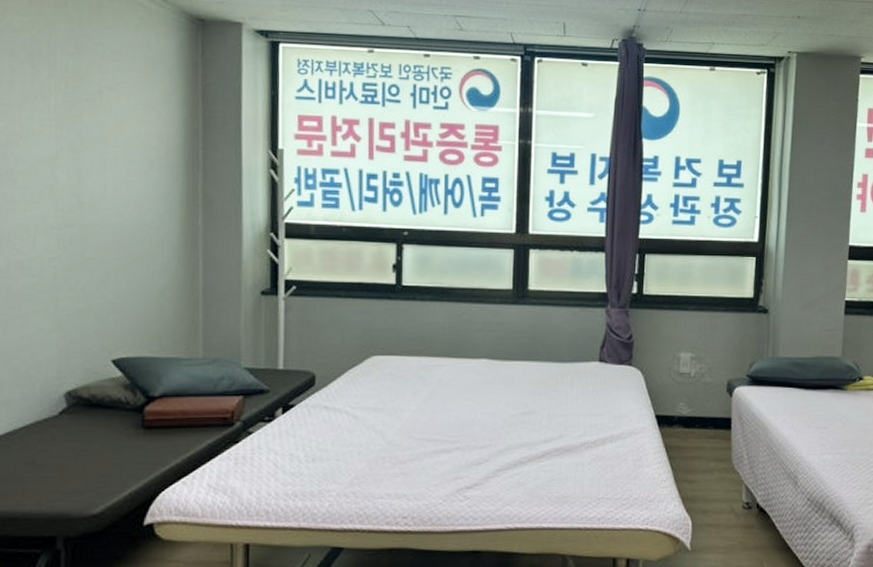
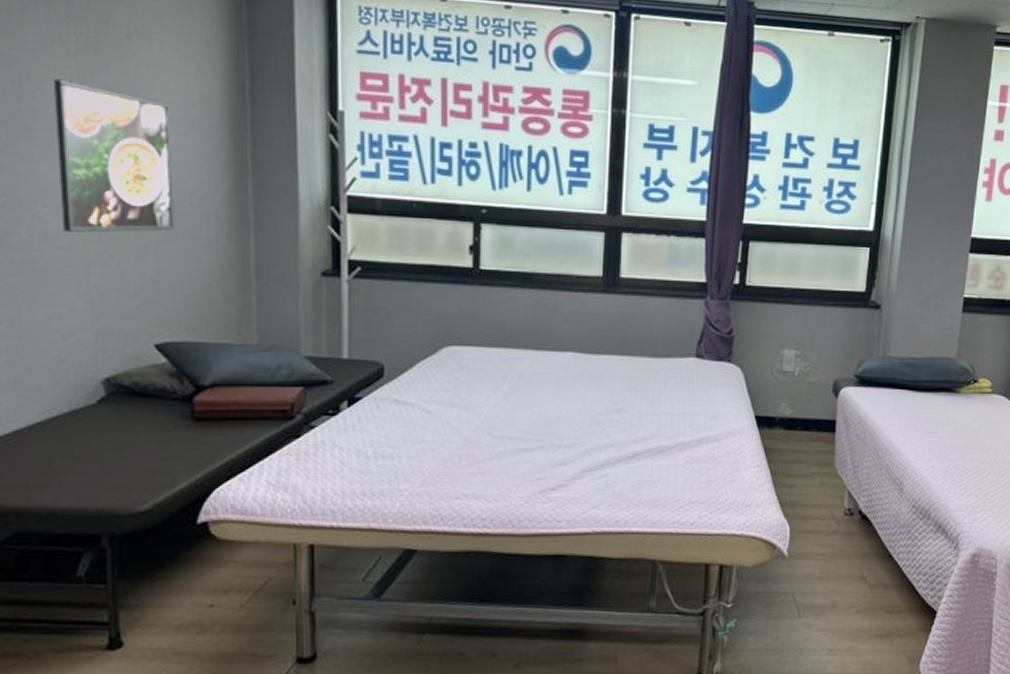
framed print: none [34,129,134,261] -> present [53,79,176,233]

